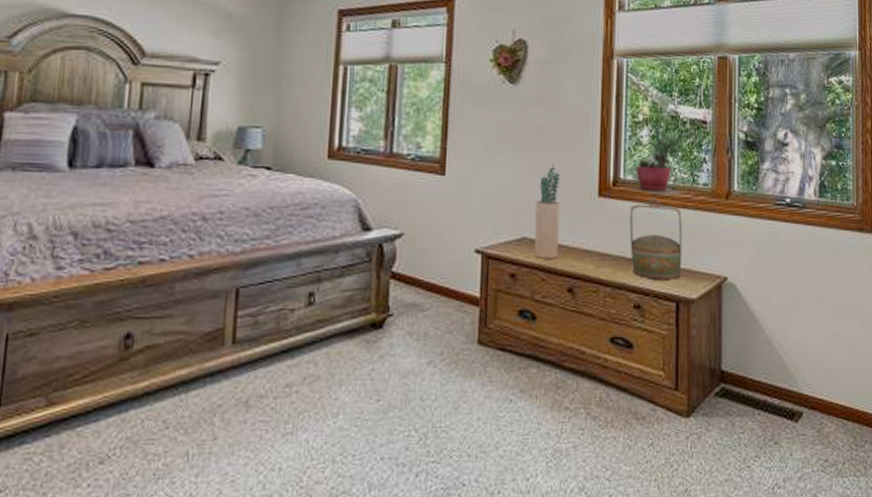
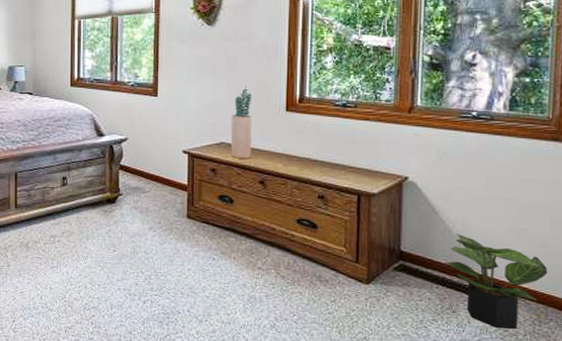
succulent plant: present [626,134,687,196] -> none [311,60,370,110]
decorative basket: present [629,197,683,279] -> none [314,111,365,177]
potted plant: none [766,344,861,458] -> present [445,233,548,329]

